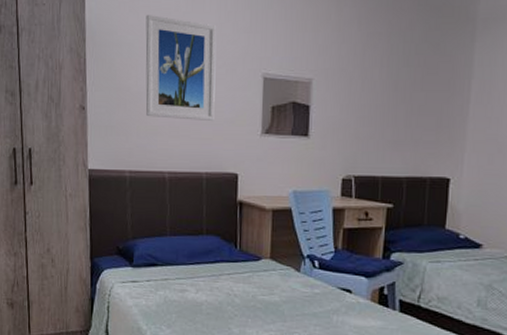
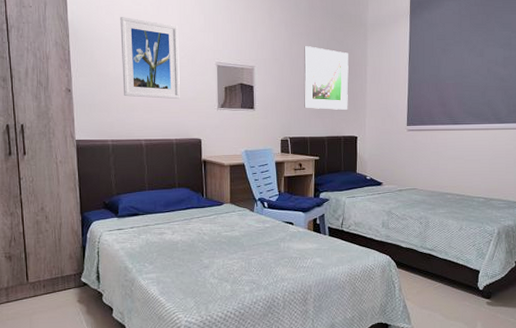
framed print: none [377,51,446,140] -> present [303,46,349,110]

